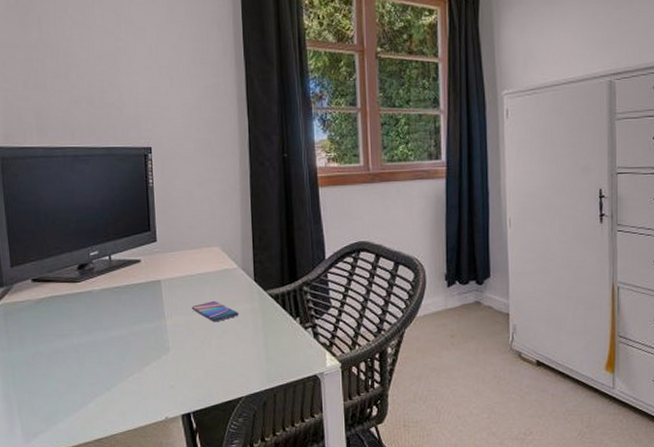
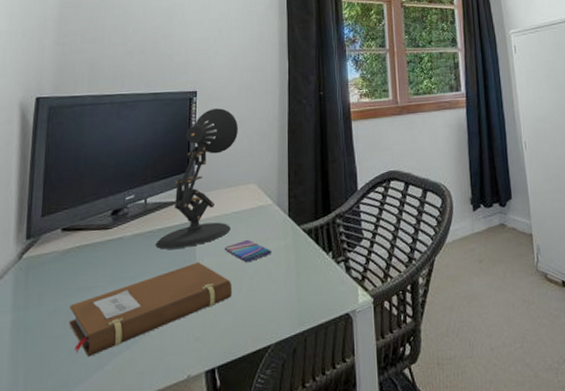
notebook: none [50,319,202,395] -> present [68,262,233,357]
desk lamp: none [124,167,198,305] -> present [155,108,238,250]

